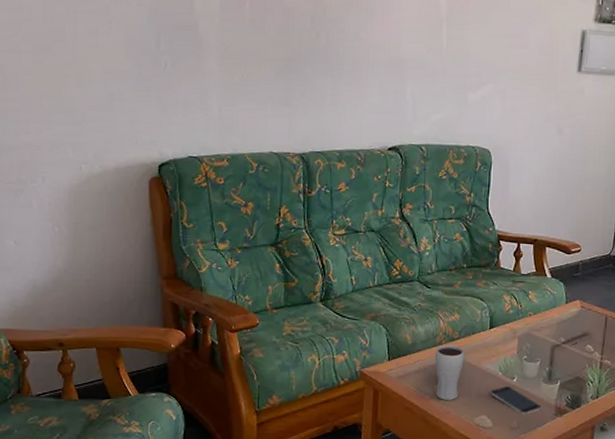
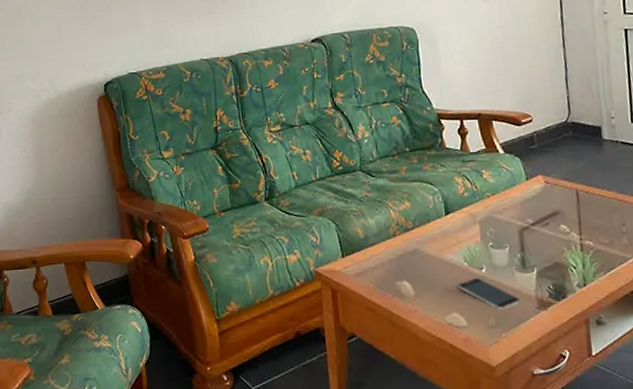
drinking glass: present [435,344,465,400] -> none [390,235,424,297]

